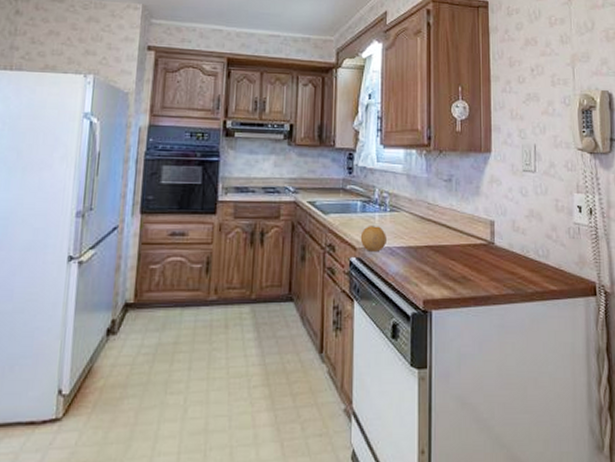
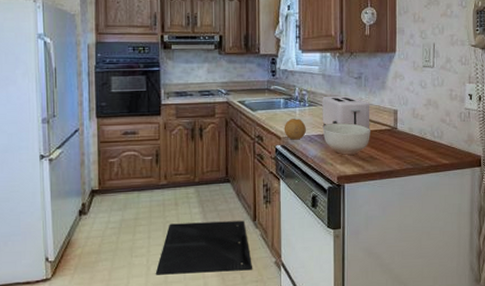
door mat: none [193,352,316,421] -> present [155,220,252,275]
toaster: none [406,200,463,242] -> present [322,95,370,129]
bowl: none [406,233,464,273] -> present [322,122,371,155]

